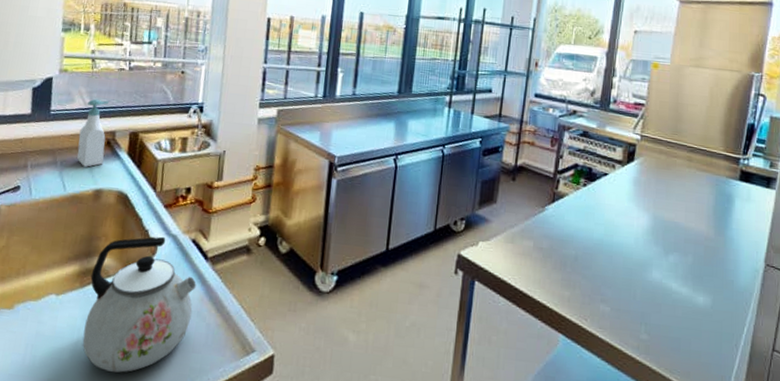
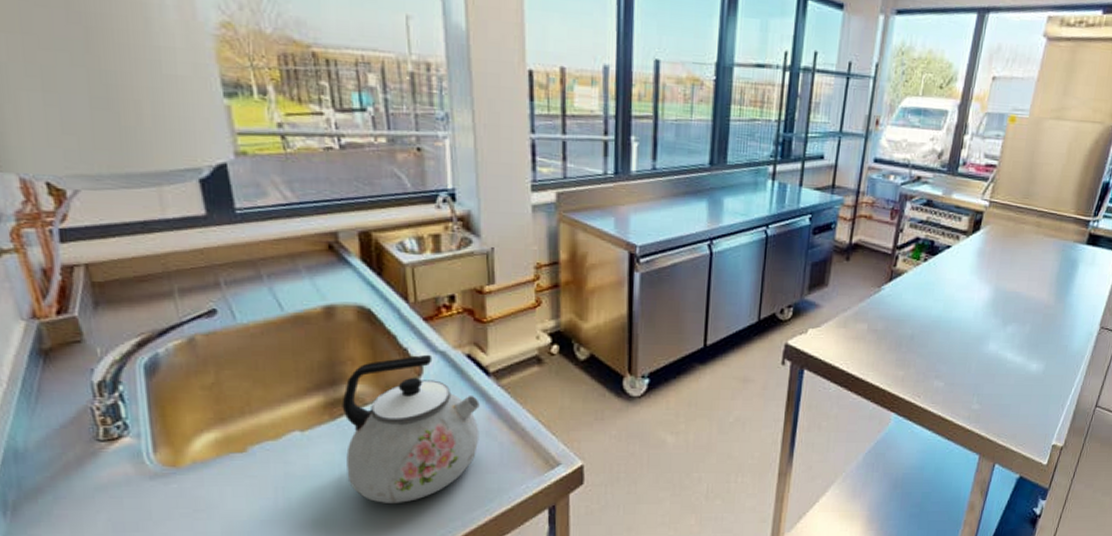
soap bottle: present [77,98,109,167] -> none [285,190,329,279]

